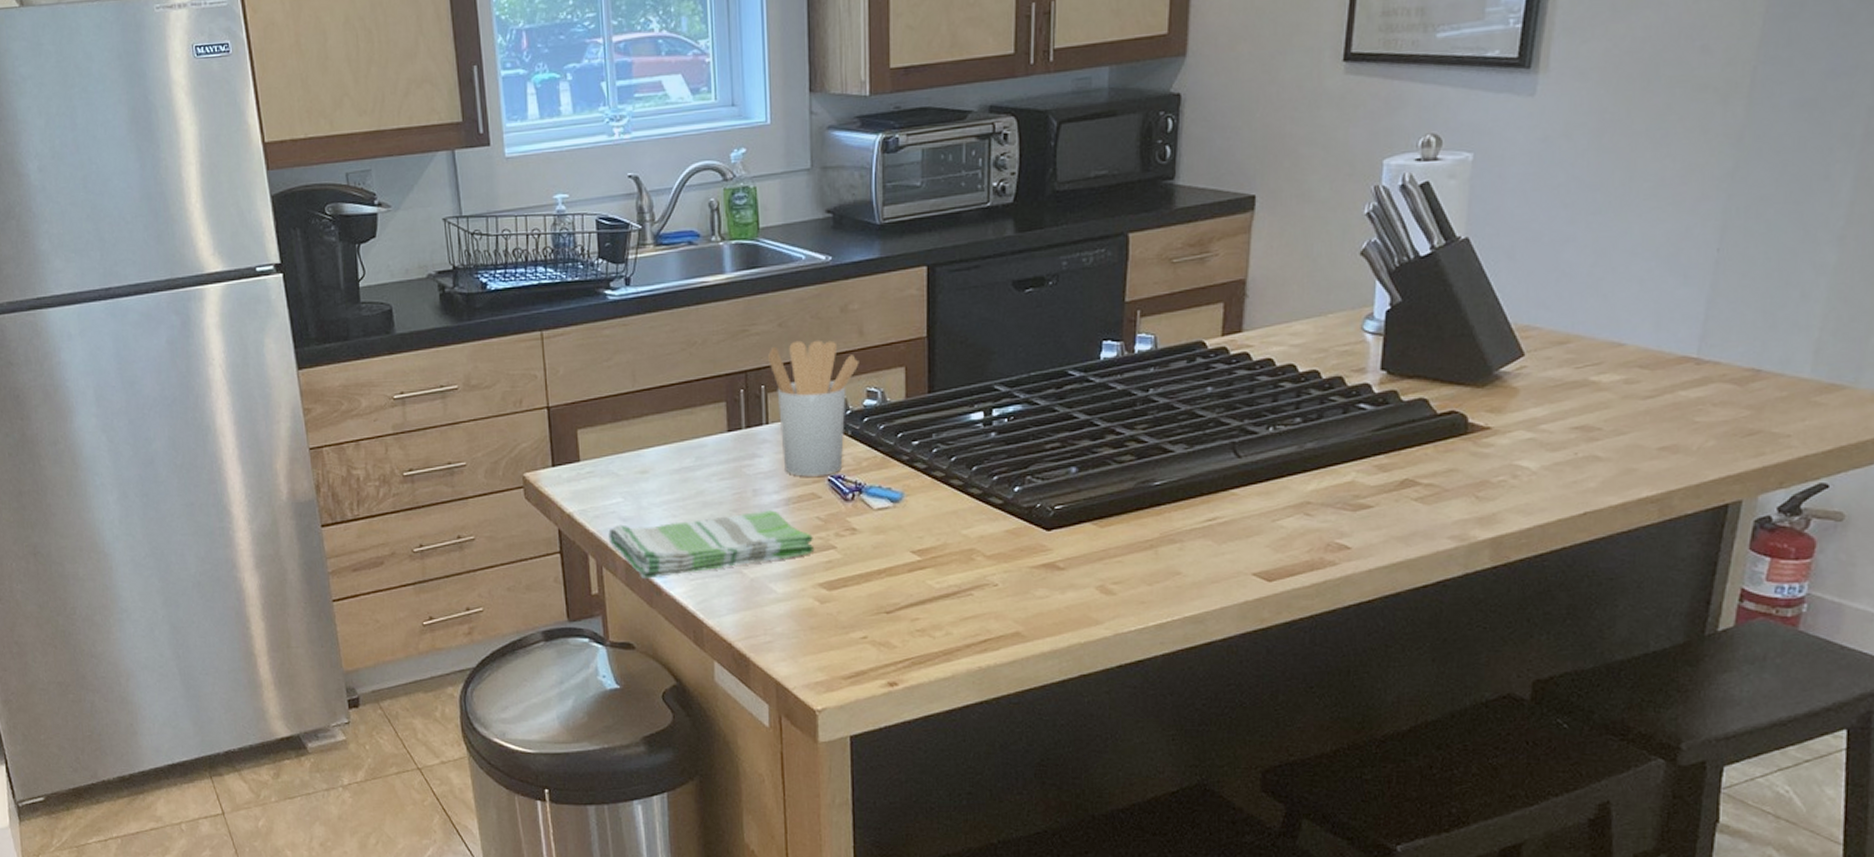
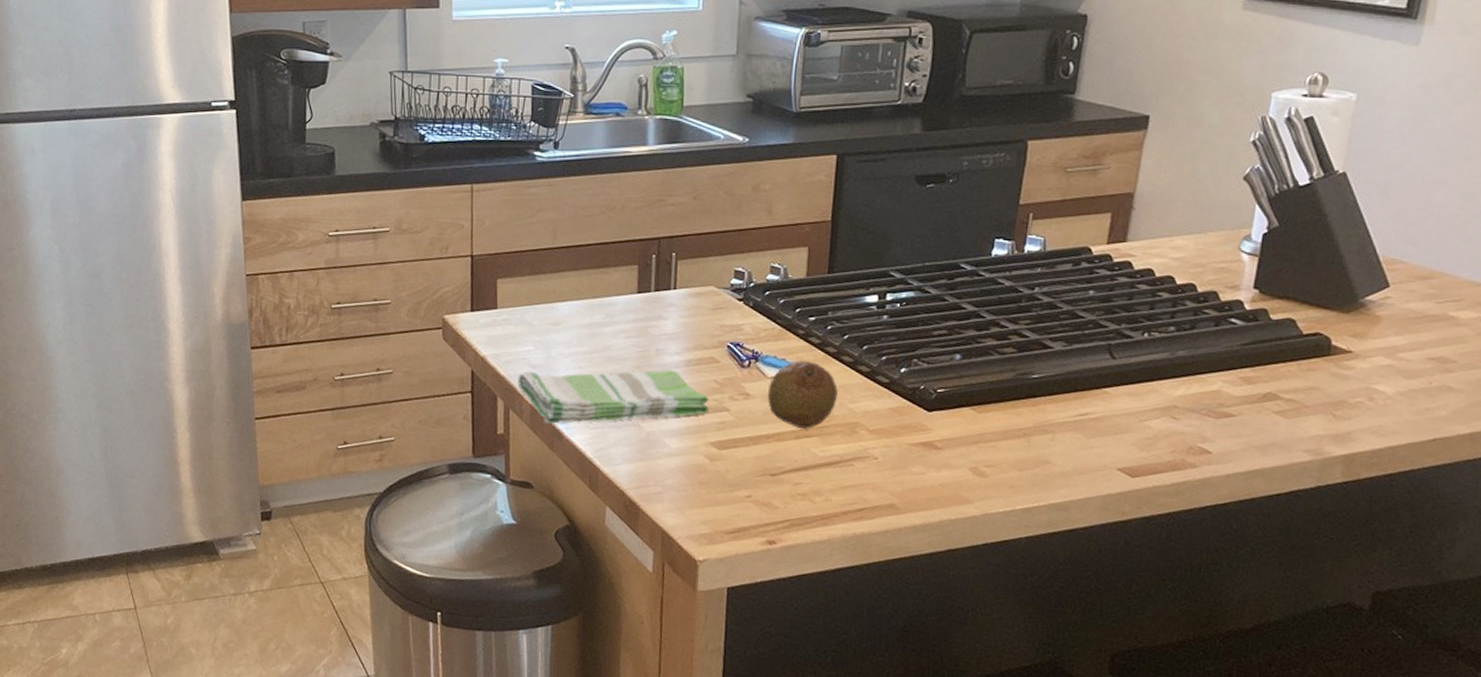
utensil holder: present [768,339,859,477] -> none [681,214,766,342]
fruit: none [876,488,949,561] -> present [768,361,838,429]

